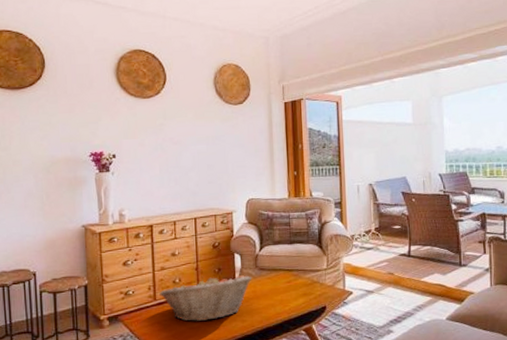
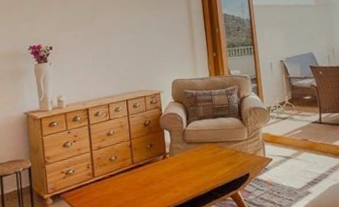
fruit basket: present [159,275,251,321] -> none [97,149,180,195]

